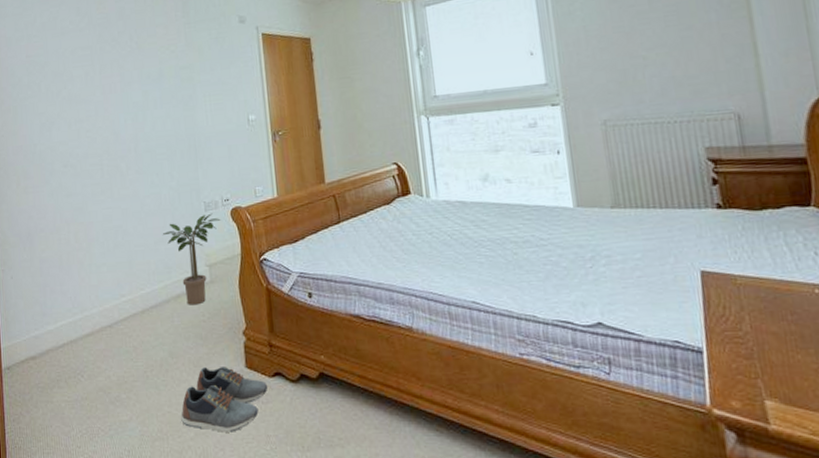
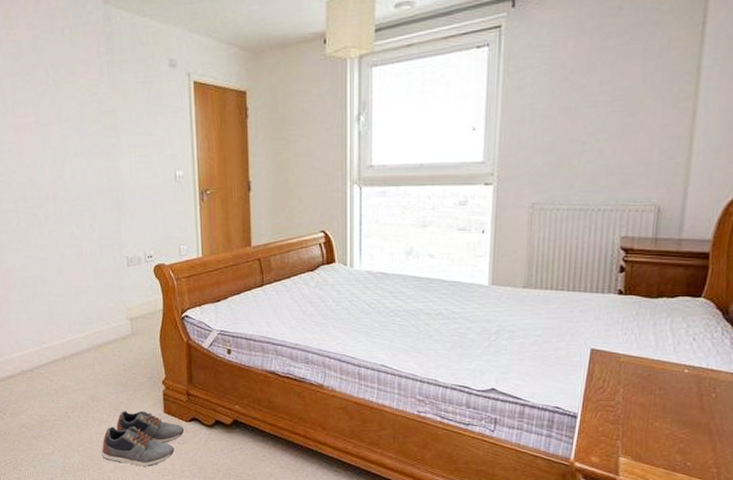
potted plant: present [163,213,221,305] -> none [84,269,144,355]

